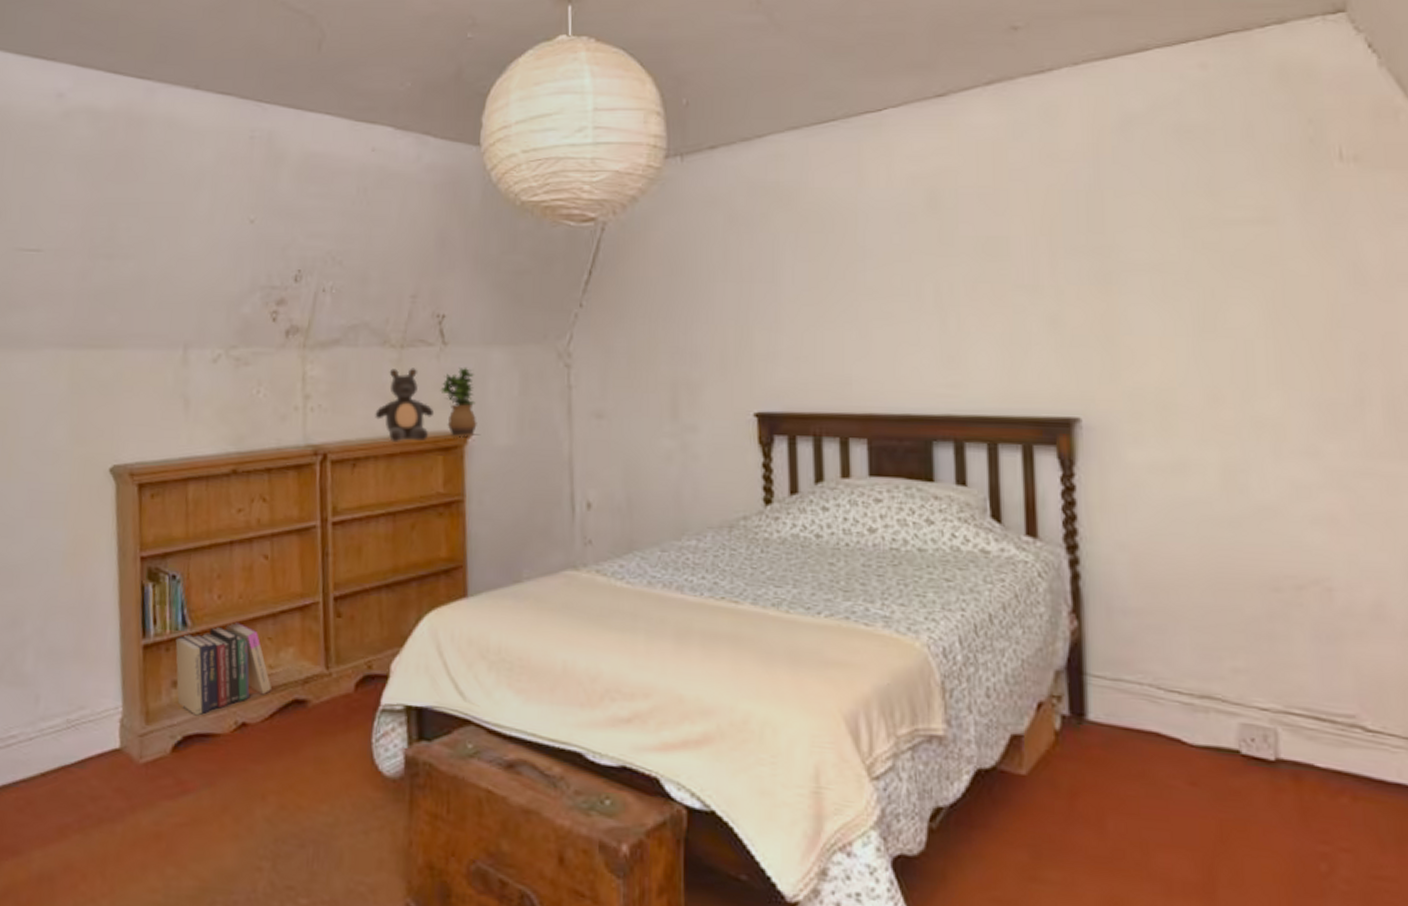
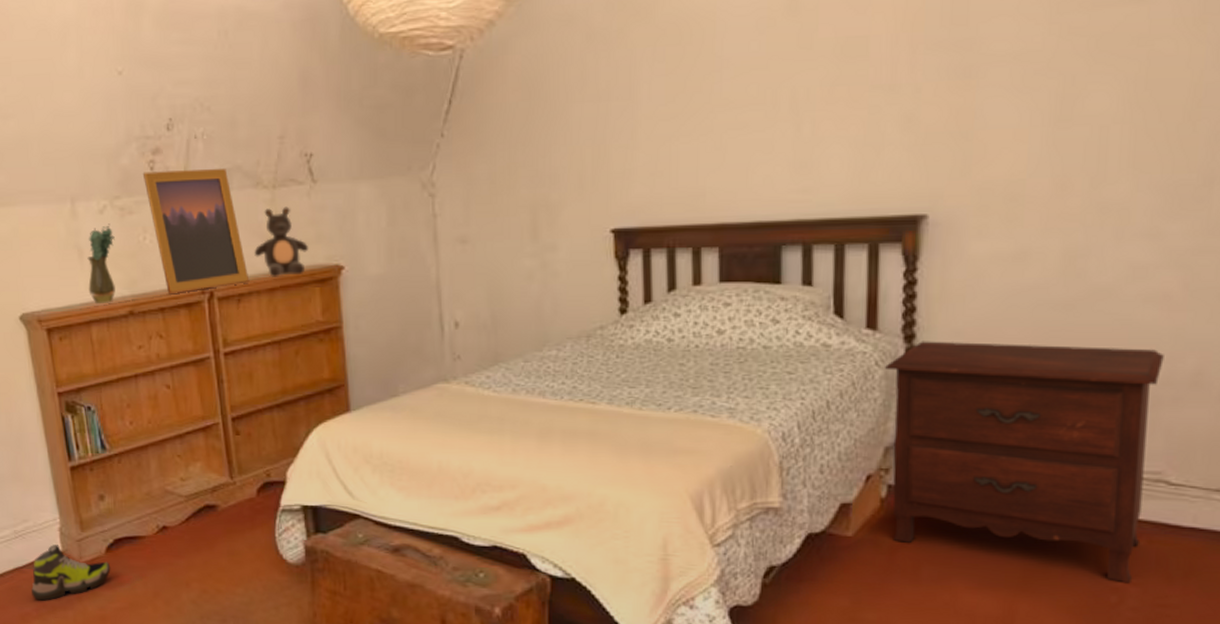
shoe: none [76,739,175,810] -> present [31,545,111,601]
books: present [175,621,271,716] -> none [97,443,185,523]
vase: none [190,374,226,461] -> present [87,223,115,305]
picture frame: none [263,322,368,454] -> present [142,167,250,295]
potted plant: present [440,367,477,438] -> none [313,202,350,270]
nightstand: none [1049,552,1343,849] -> present [885,341,1164,584]

